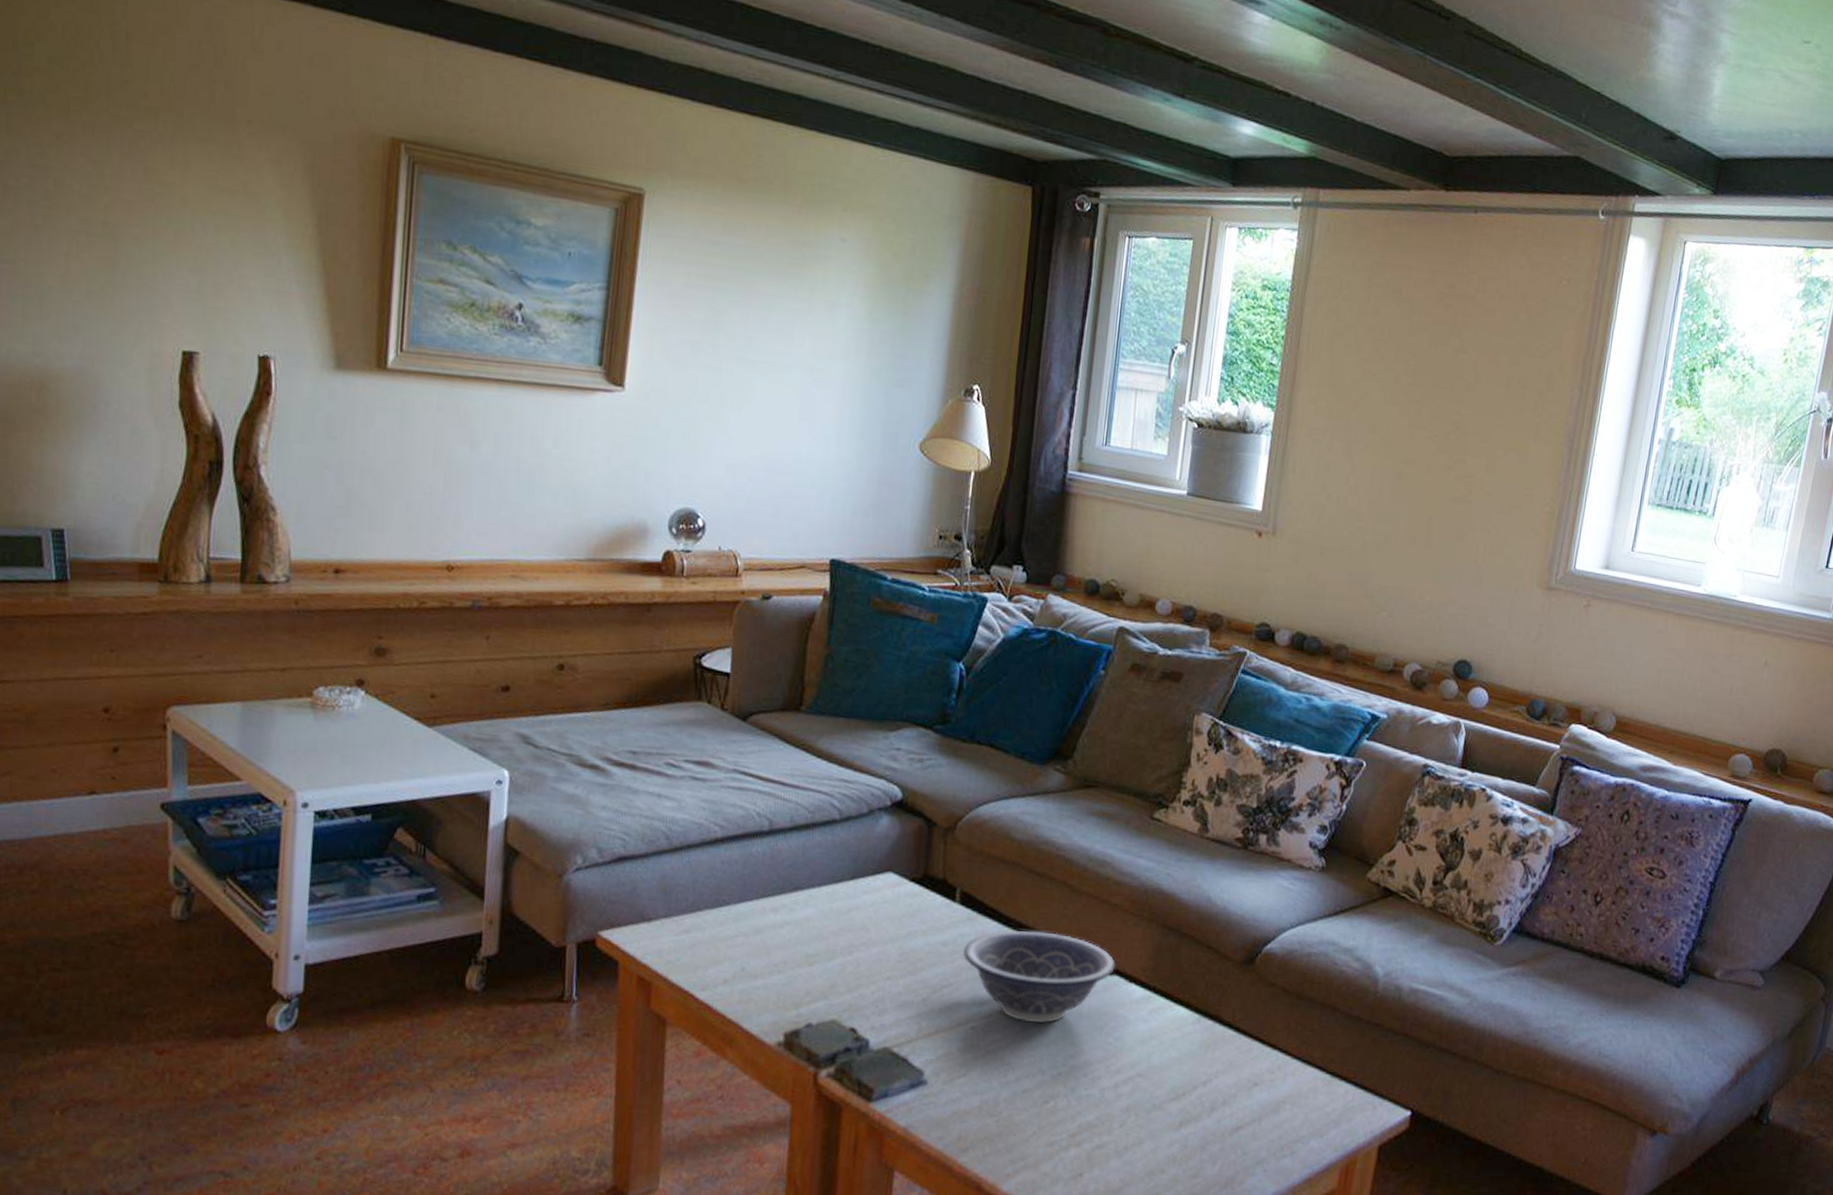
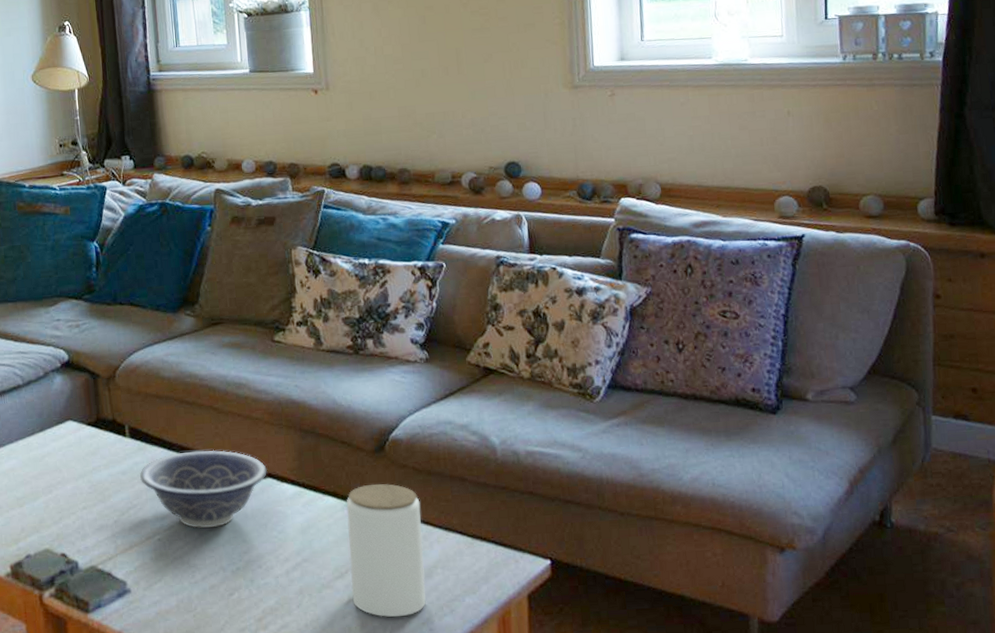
jar: none [1184,999,1282,1153] -> present [346,483,427,617]

